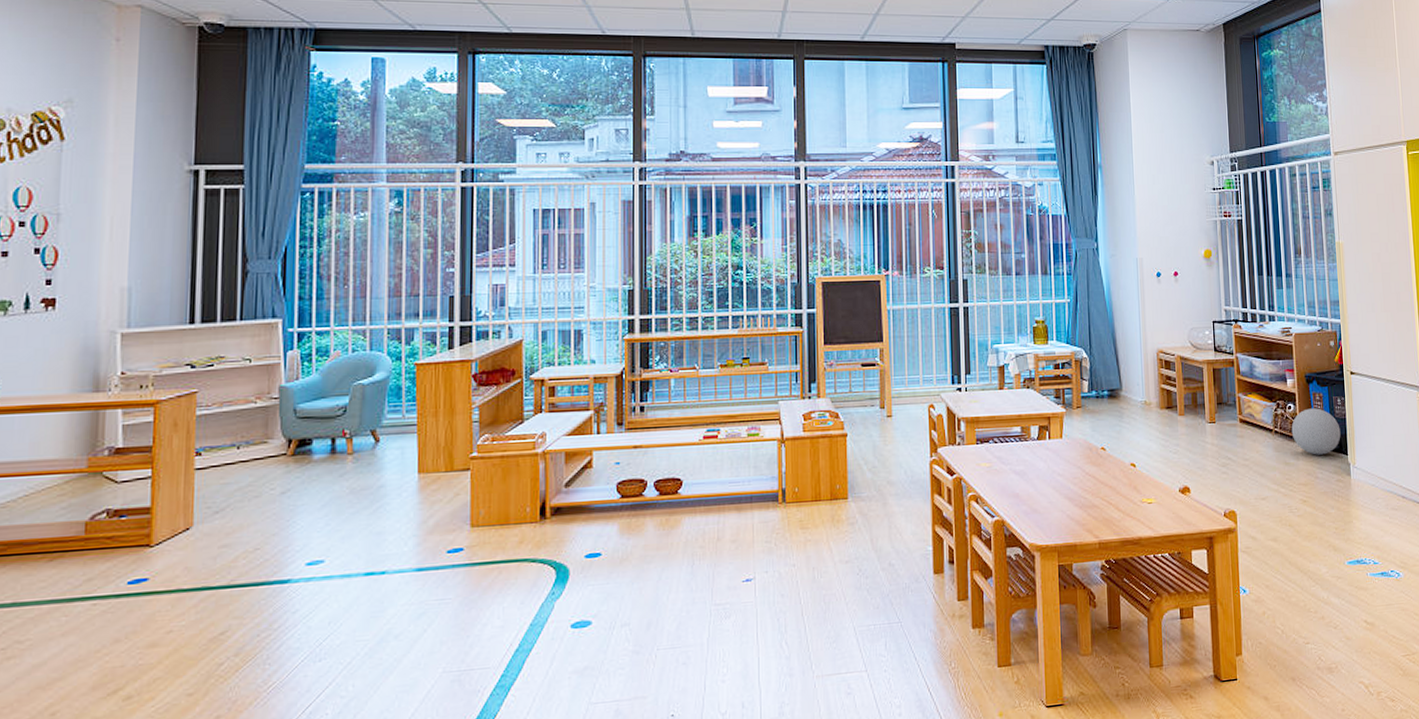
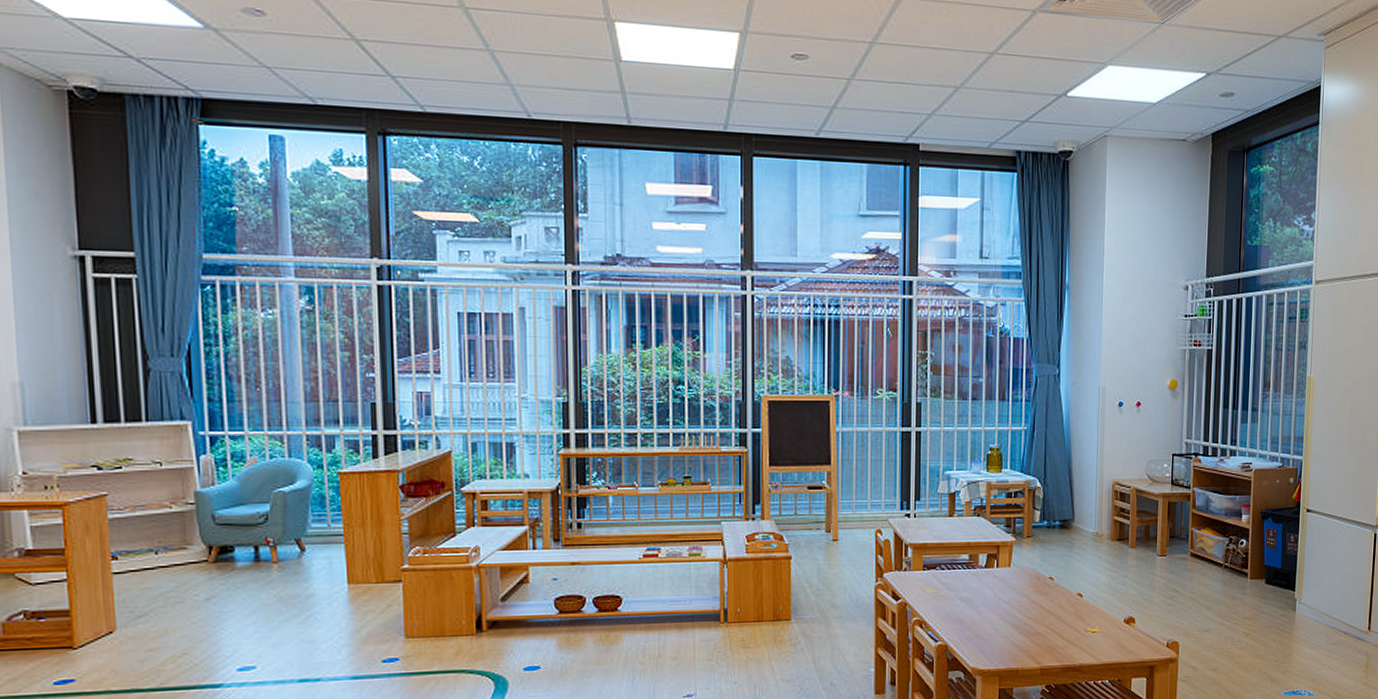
decorative ball: present [1291,408,1341,455] -> none [1241,544,1291,590]

